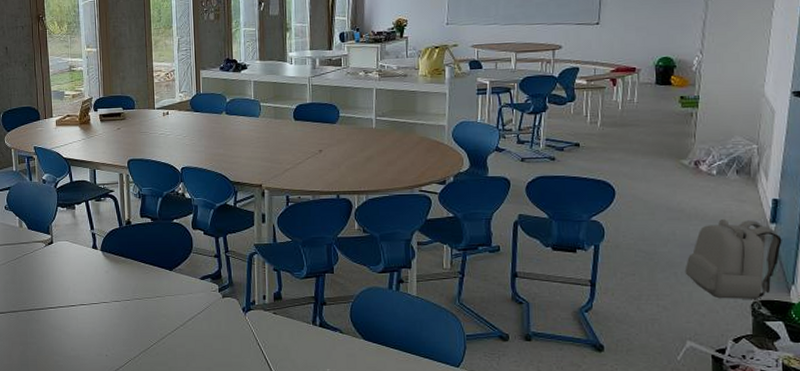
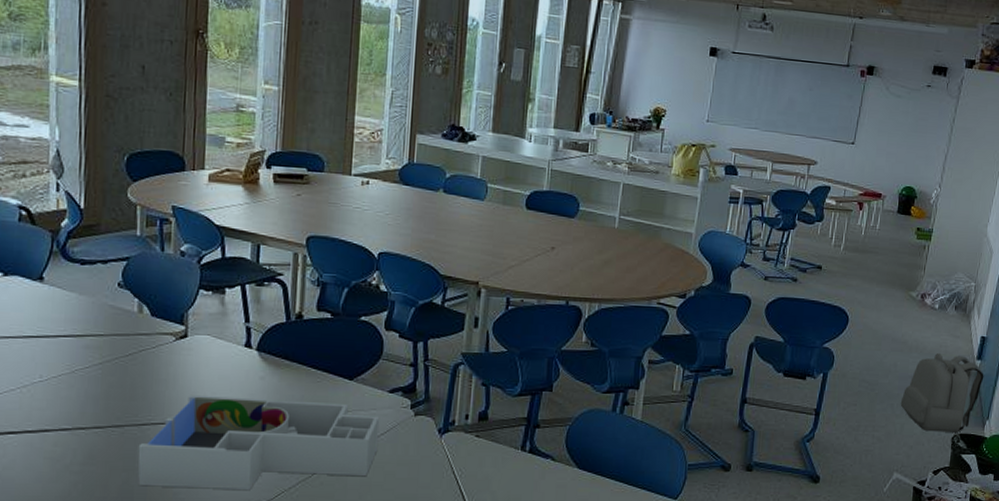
desk organizer: none [28,286,197,360] -> present [137,394,380,491]

